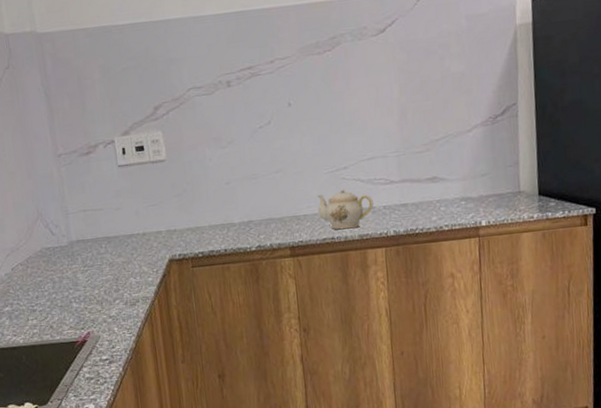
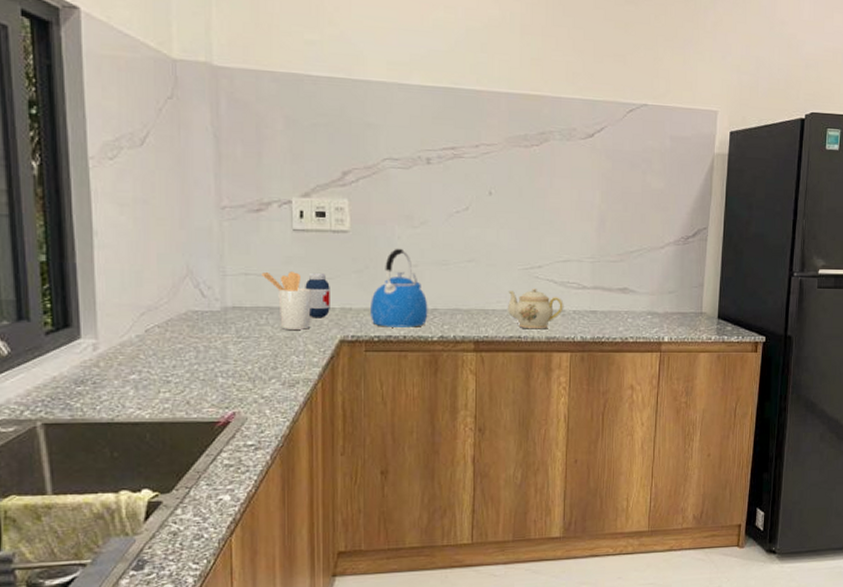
utensil holder: none [97,203,142,255] -> present [261,271,312,330]
medicine bottle: none [134,200,158,243] -> present [305,272,330,318]
kettle: none [191,168,245,243] -> present [371,248,428,327]

